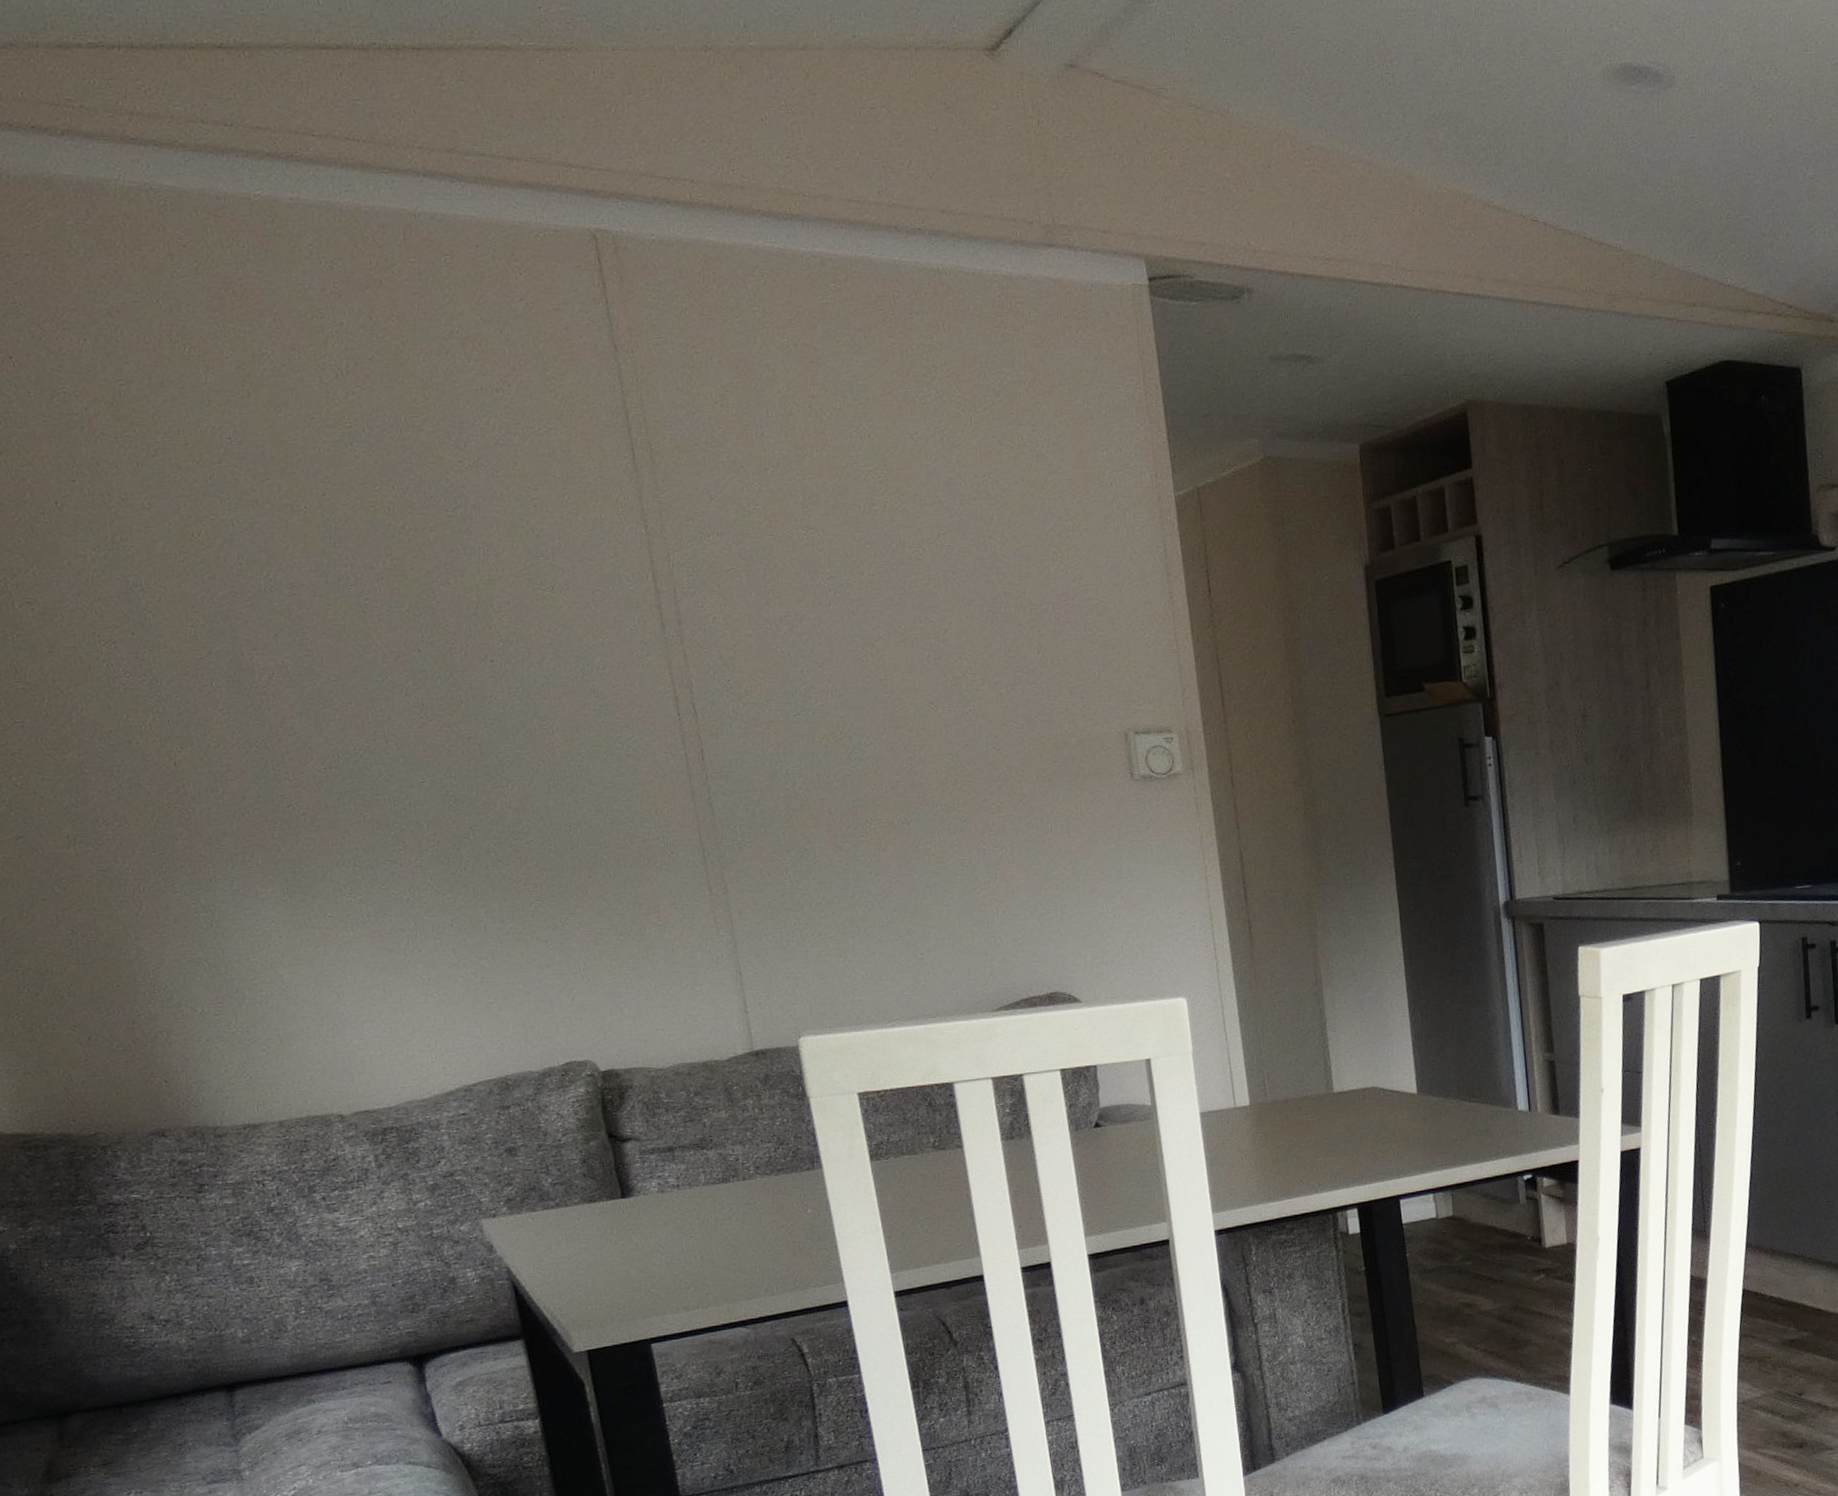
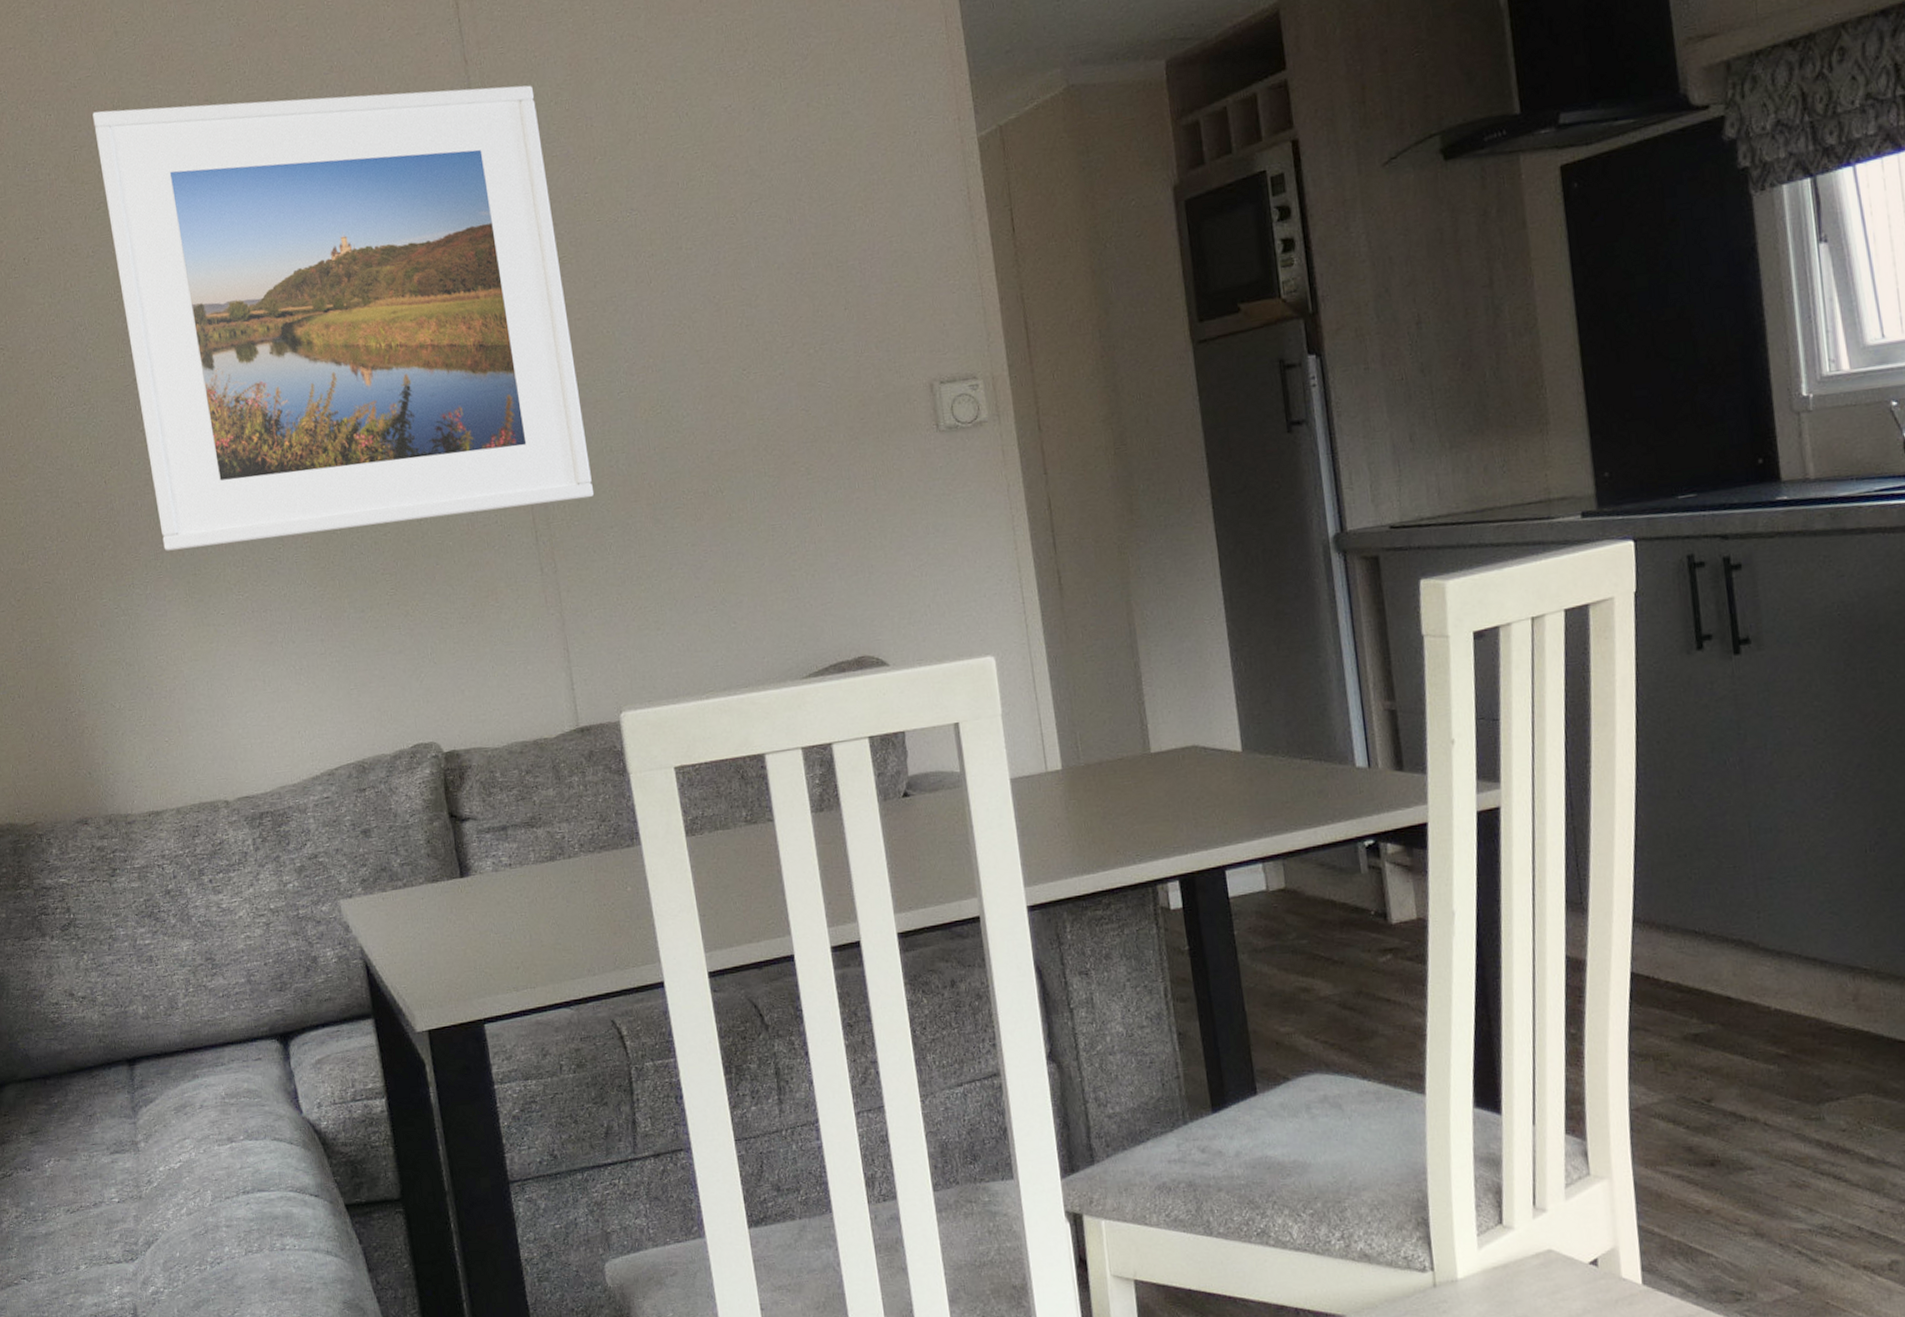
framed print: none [142,343,768,845] -> present [92,85,594,551]

